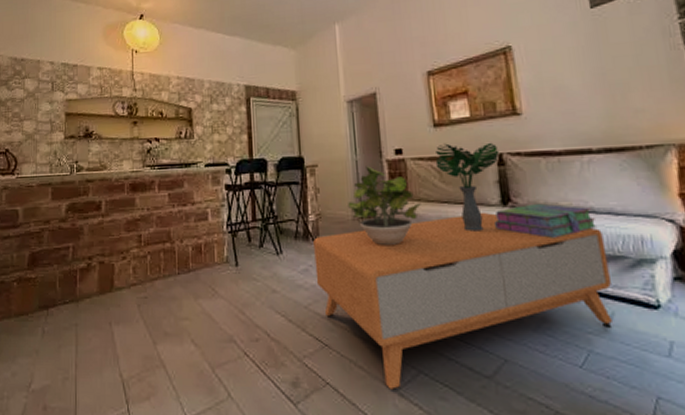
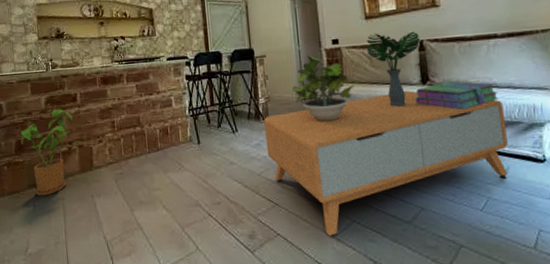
house plant: none [35,218,95,320] -> present [20,109,73,196]

